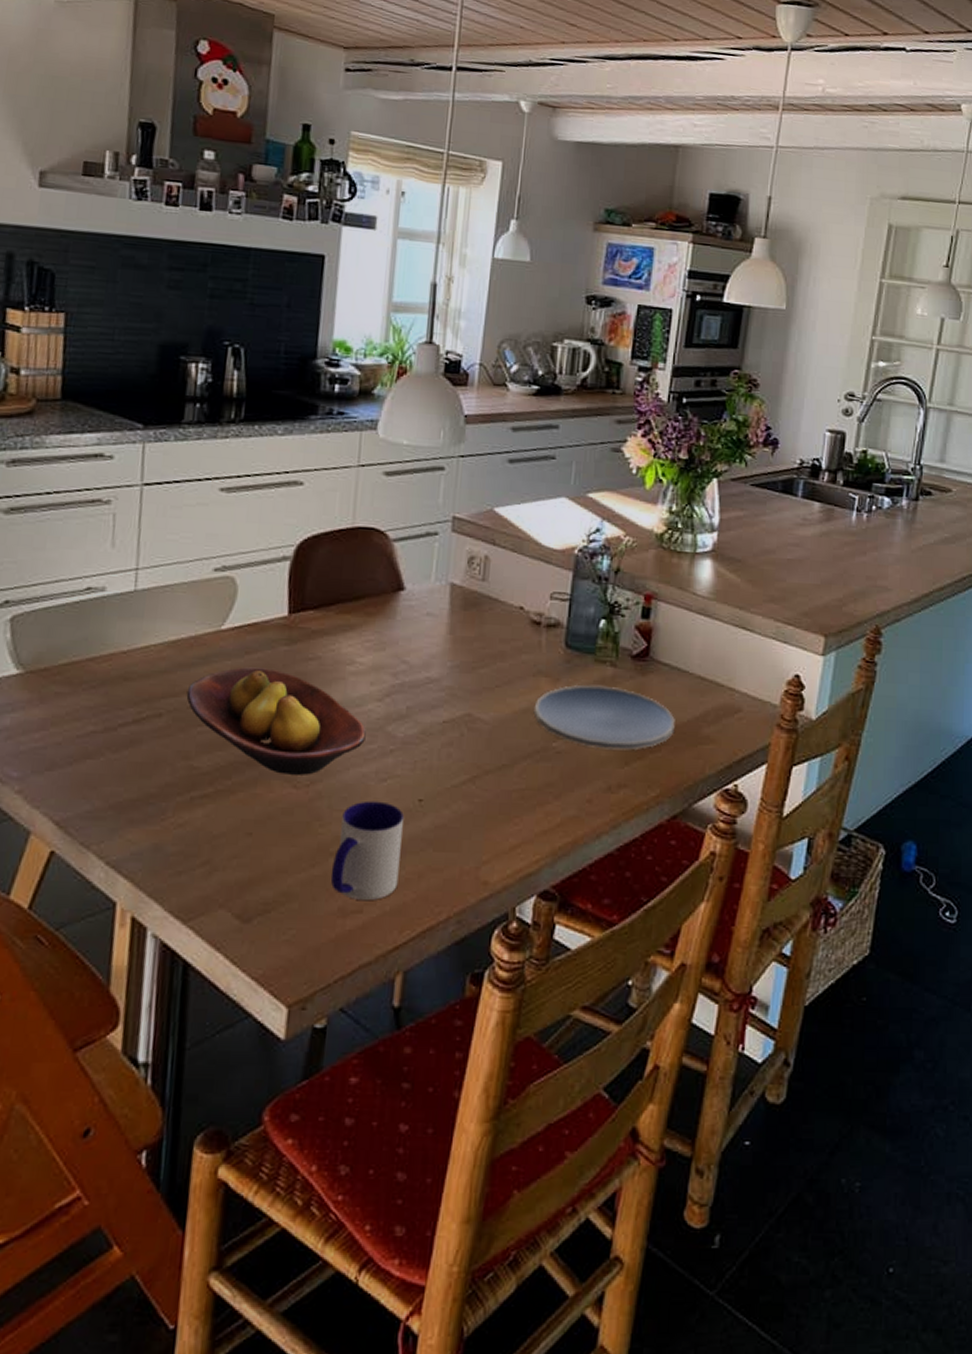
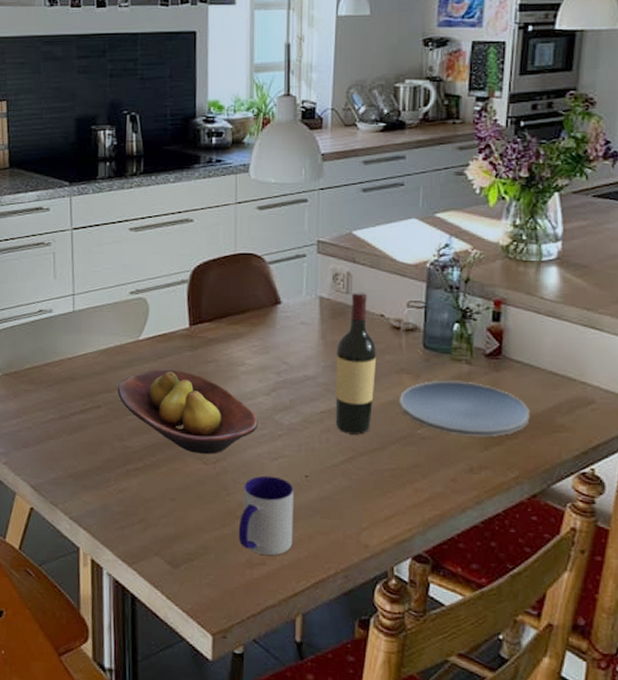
wine bottle: none [459,579,513,749] -> present [335,292,377,435]

